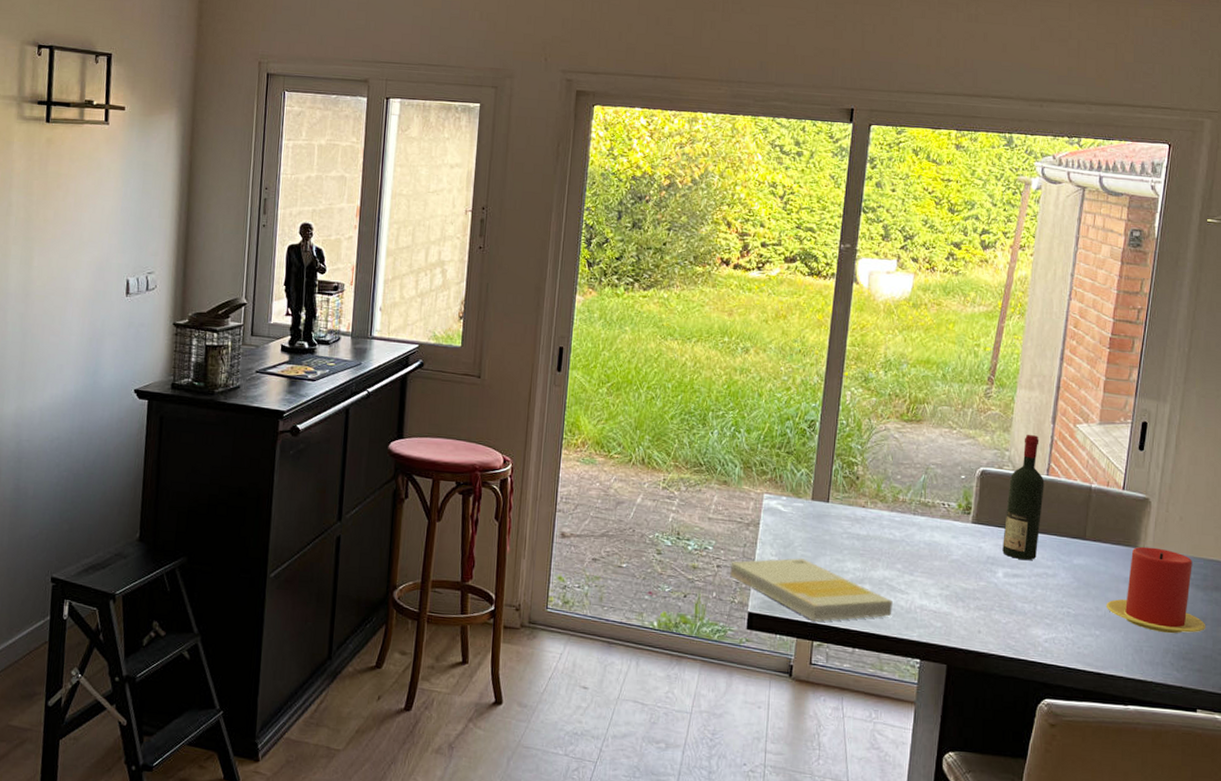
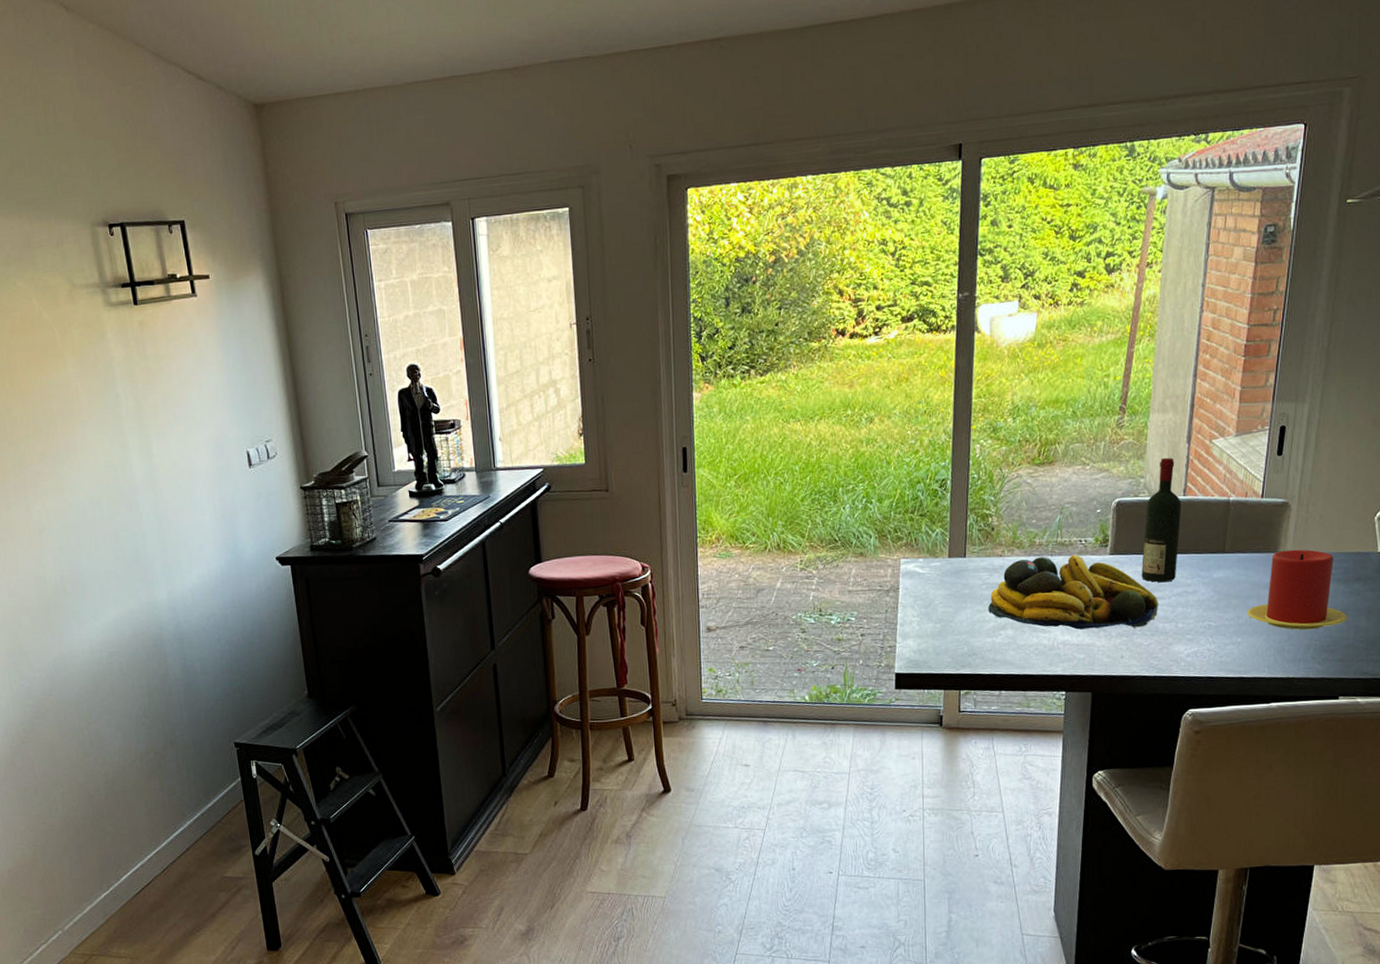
book: present [730,558,893,621] -> none [874,615,1036,672]
fruit bowl: none [847,514,1019,604] -> present [988,554,1159,630]

